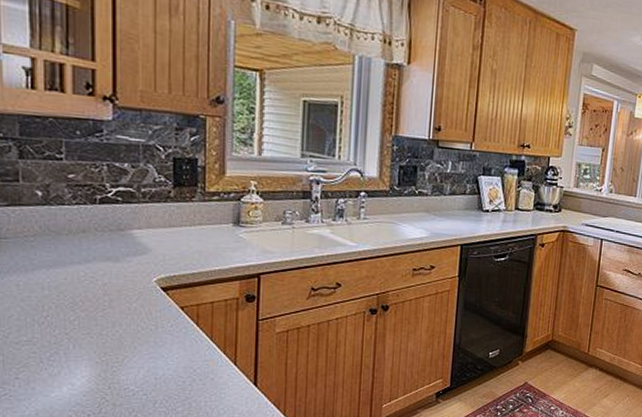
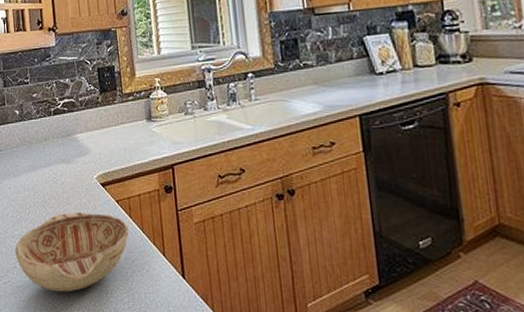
decorative bowl: none [19,317,193,404] -> present [15,212,129,292]

